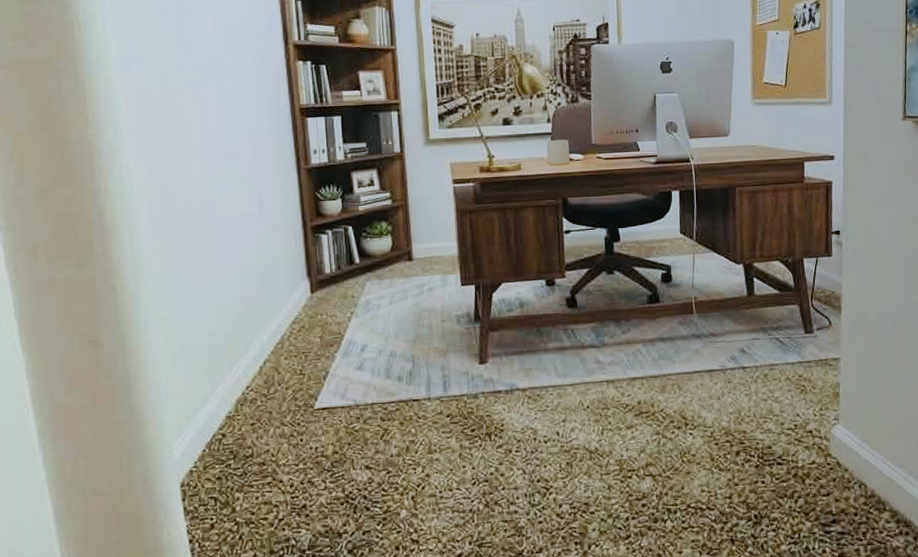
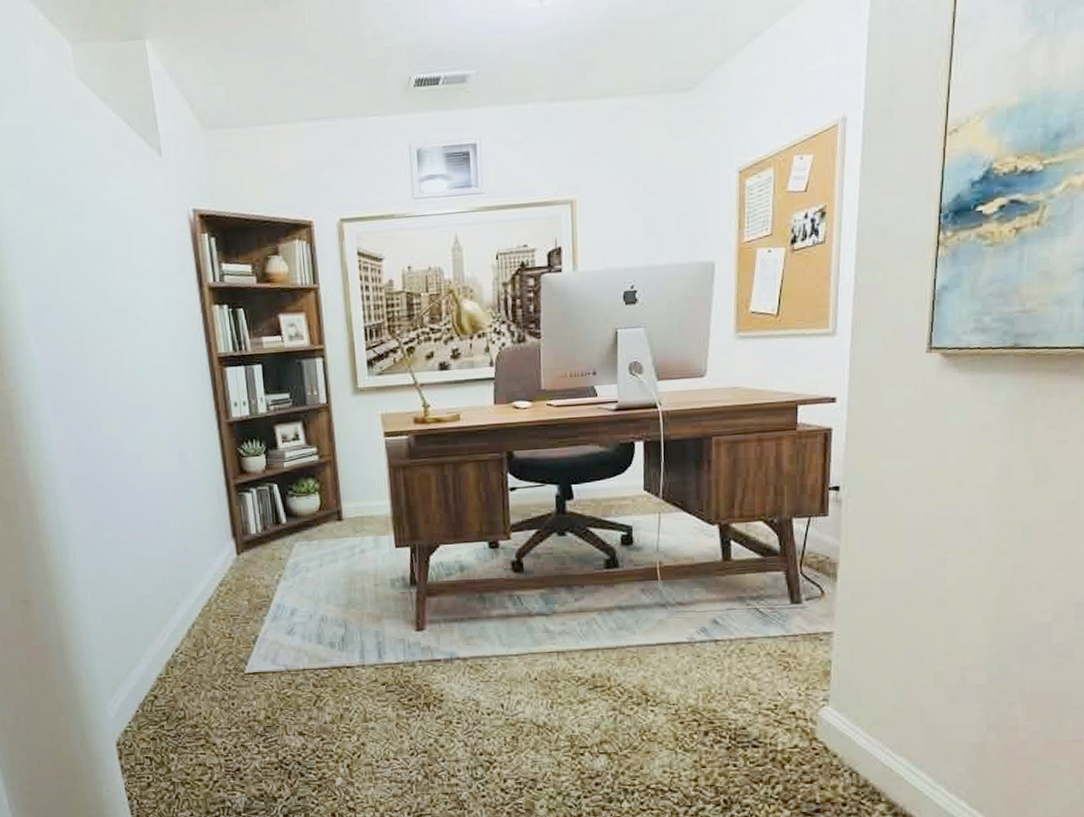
mug: present [546,139,570,167] -> none [489,385,516,416]

